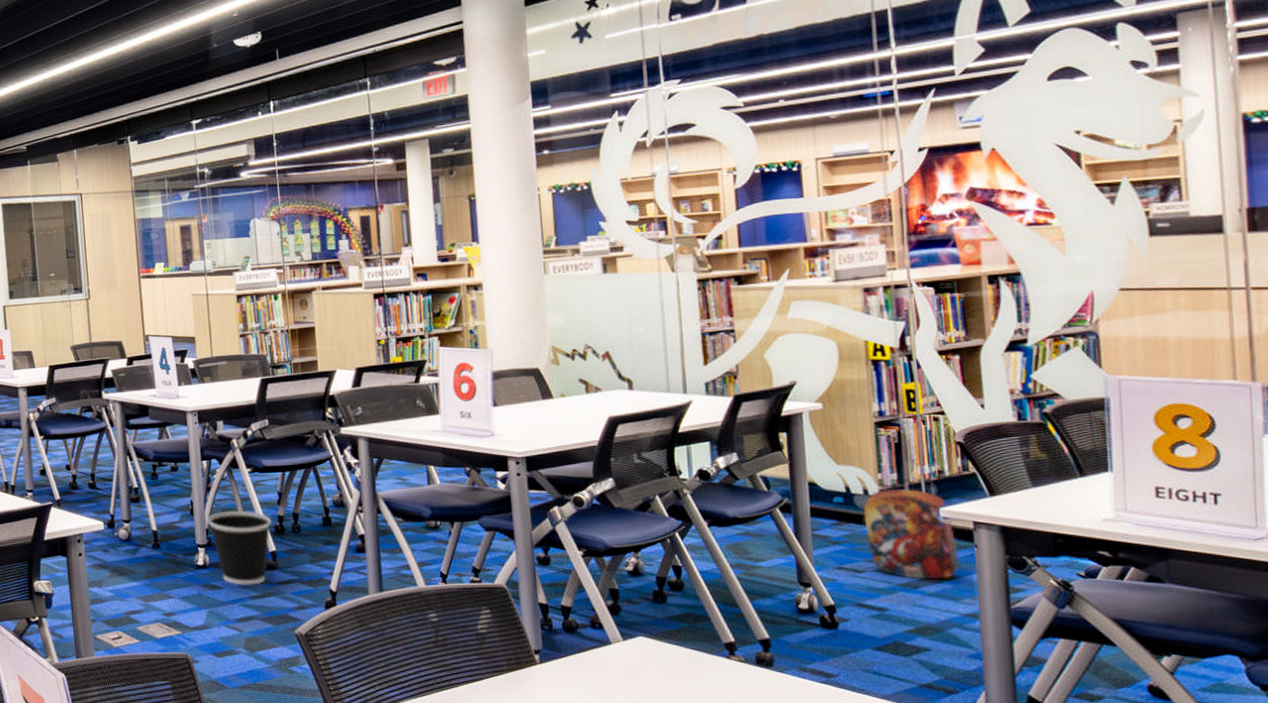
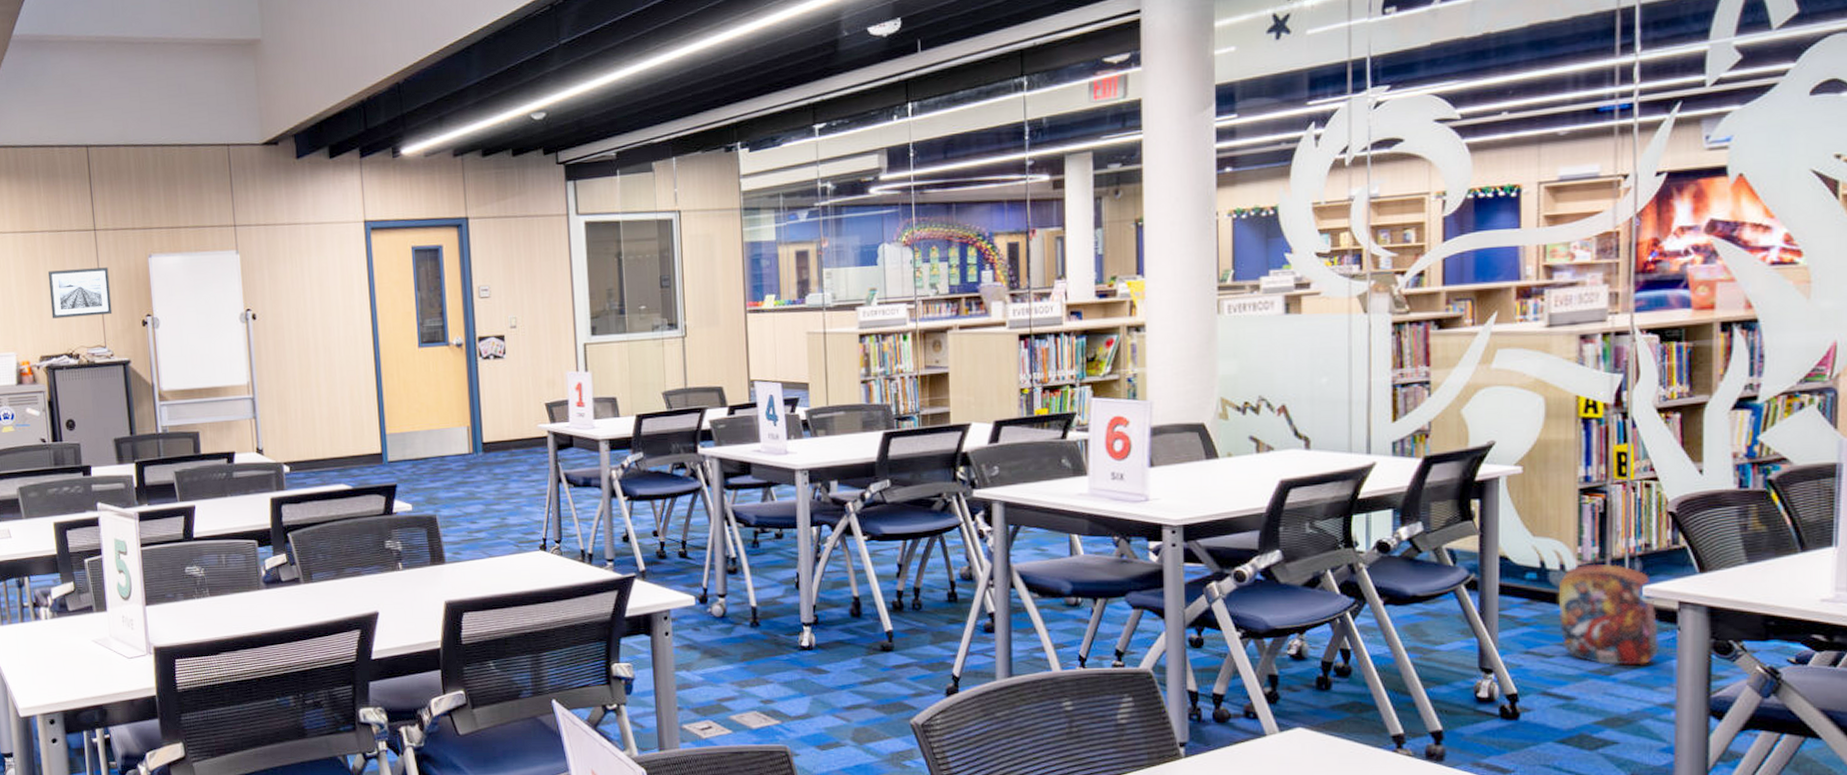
wastebasket: present [206,510,271,585] -> none [814,584,888,669]

